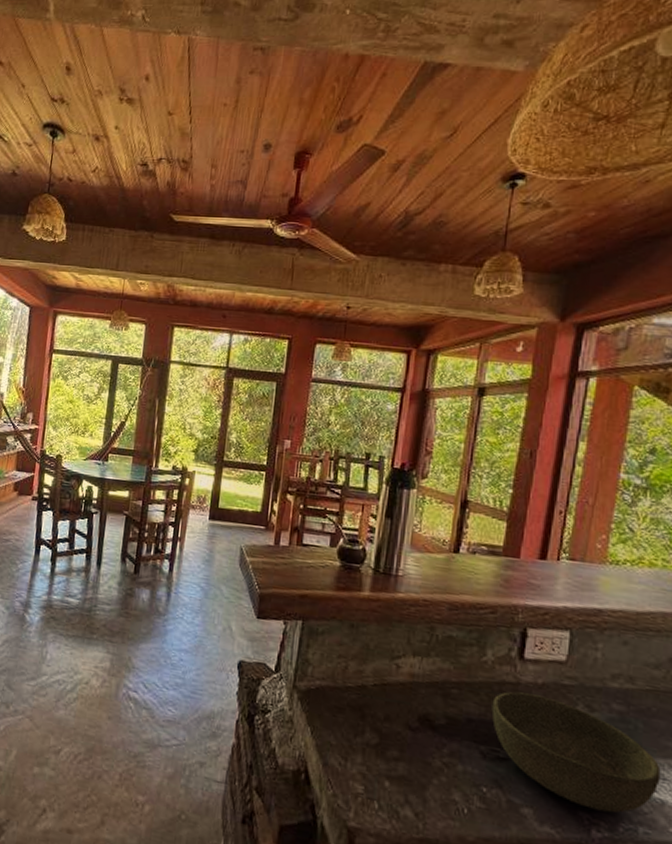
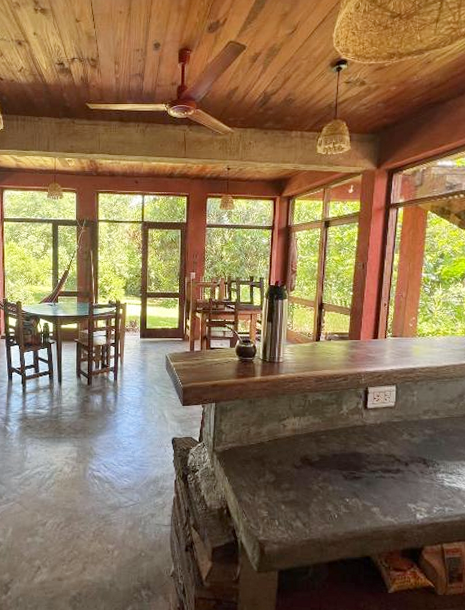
bowl: present [491,691,661,813] -> none [348,431,457,502]

